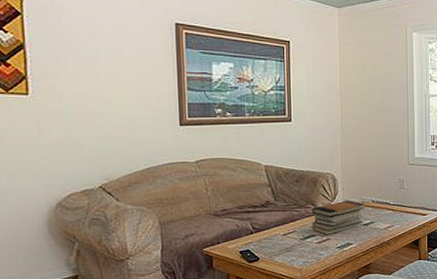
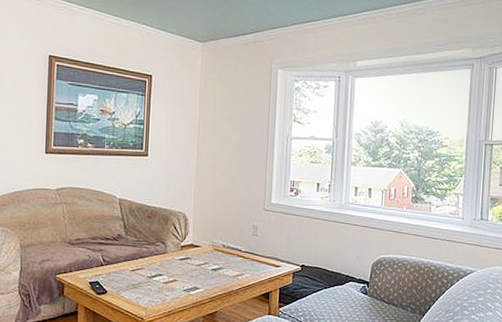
book stack: present [312,200,364,235] -> none [161,241,214,276]

